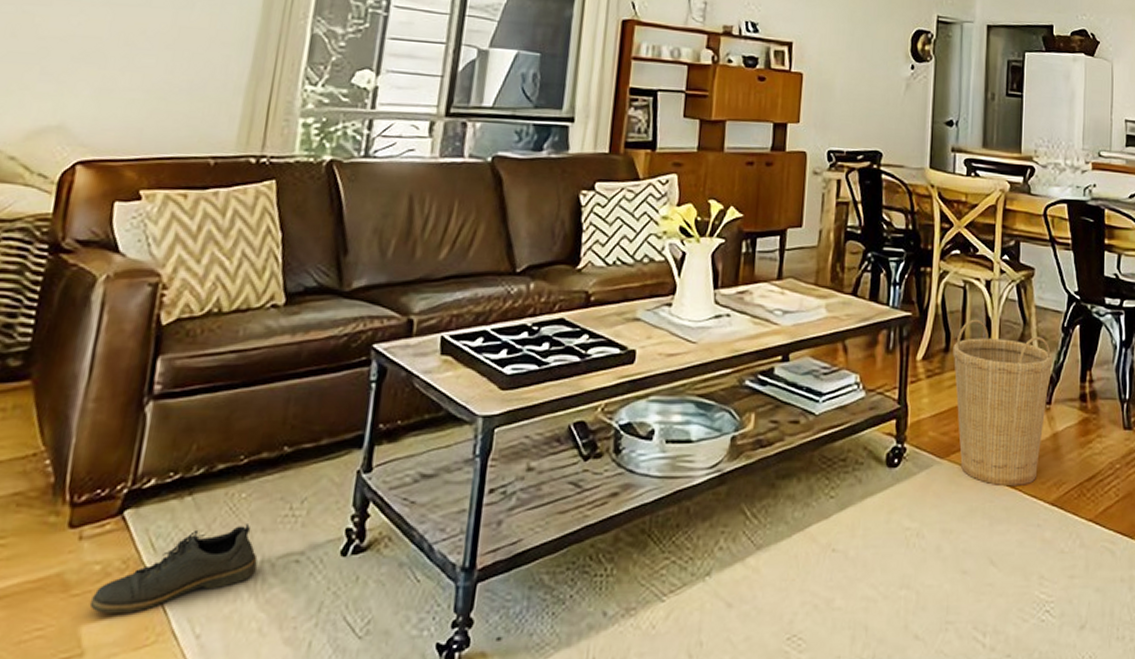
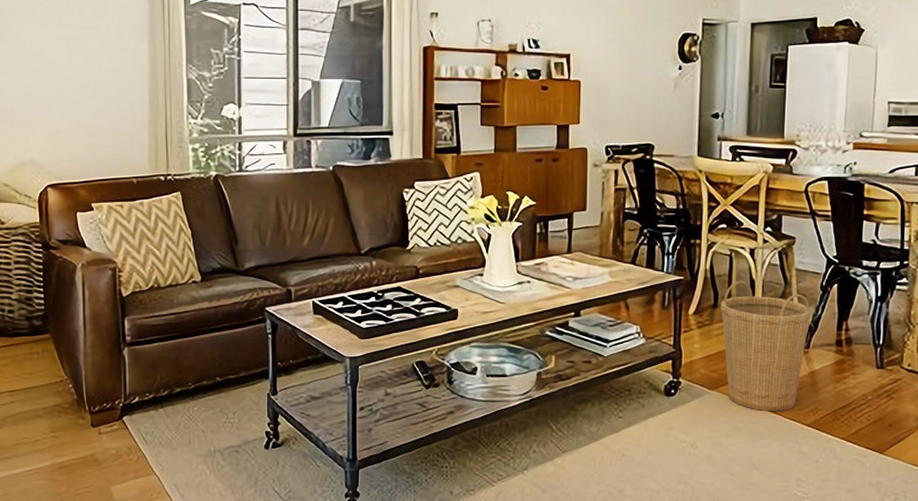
shoe: present [89,522,258,614] -> none [113,426,211,480]

